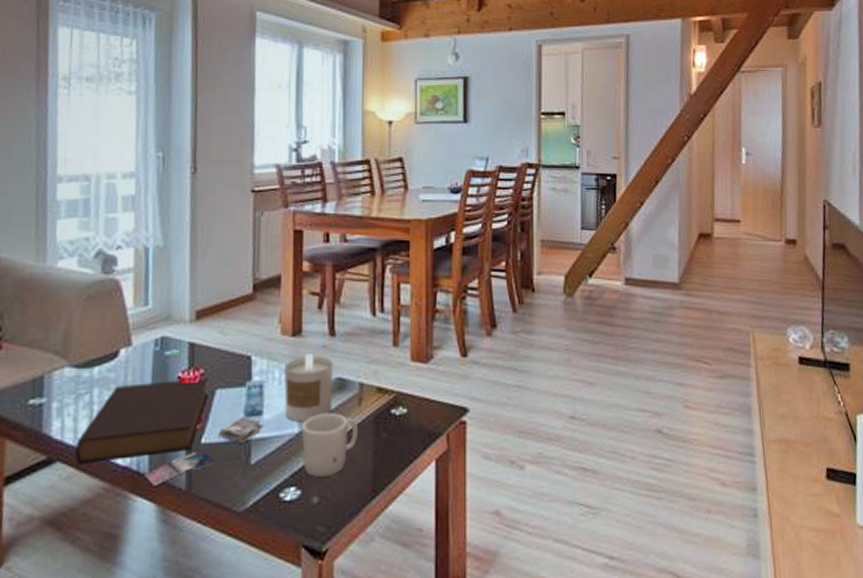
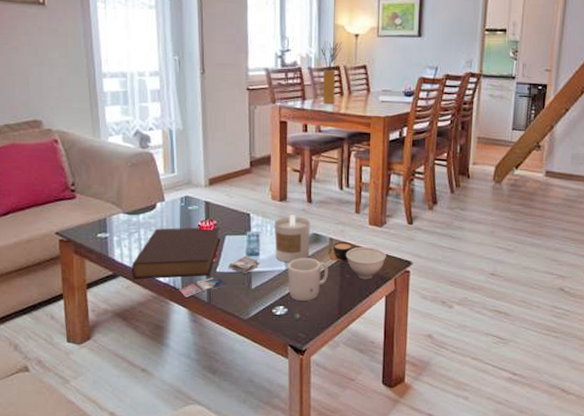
vase: none [346,129,372,207] -> present [321,41,342,105]
teacup: none [359,386,390,415] -> present [330,241,352,262]
bowl: none [382,391,435,439] -> present [346,246,386,280]

